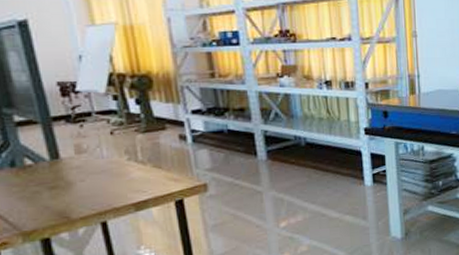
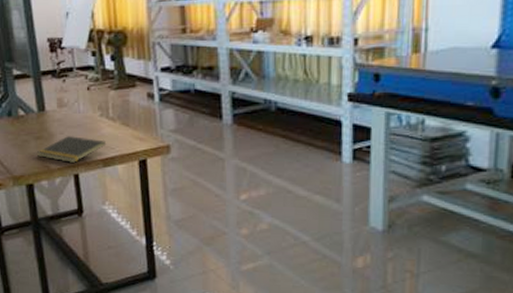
notepad: none [51,182,138,211] -> present [36,136,107,163]

